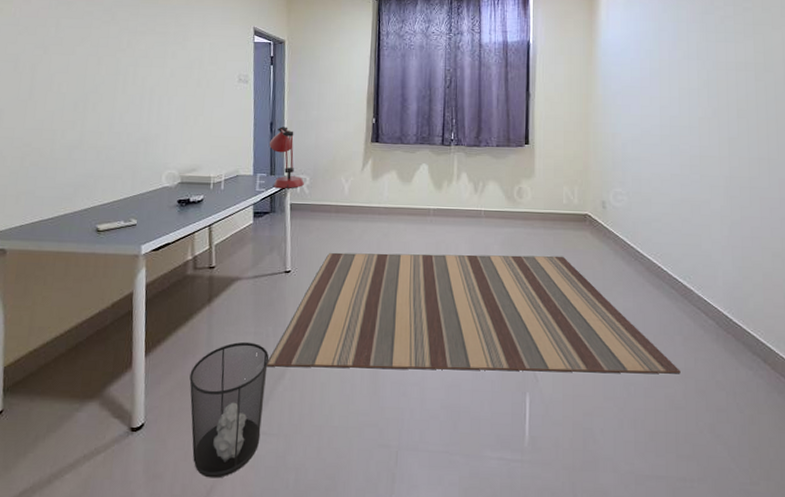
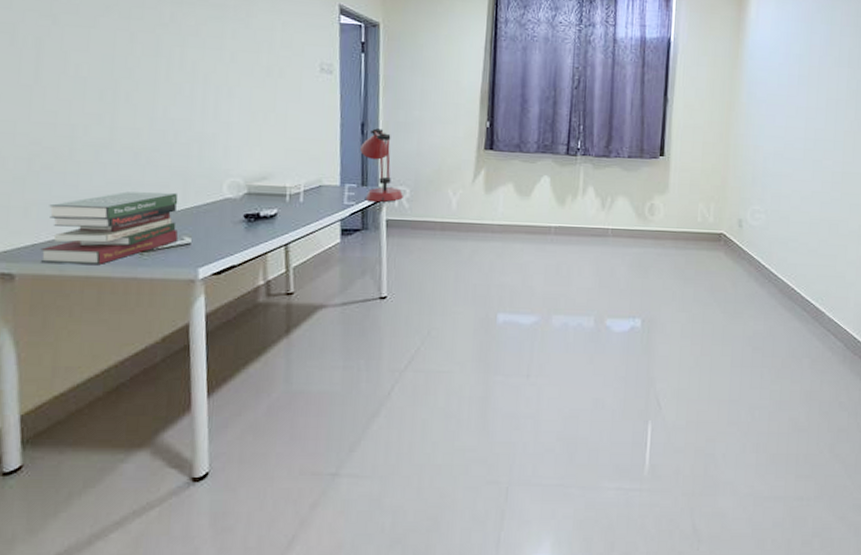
books: none [26,182,128,242] -> present [40,191,178,264]
waste bin: present [189,341,270,479] -> none [264,377,362,527]
rug: present [266,252,681,374] -> none [358,275,806,404]

